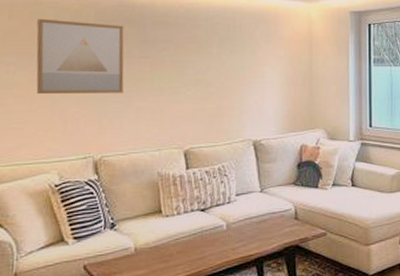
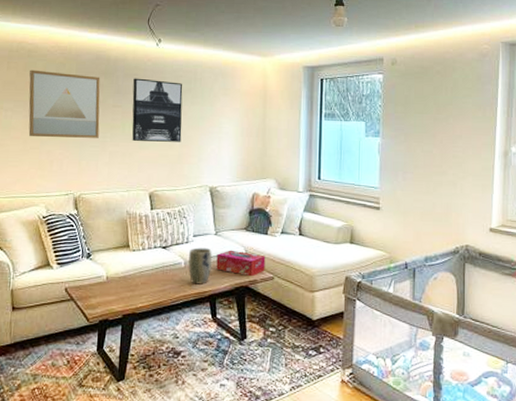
wall art: none [162,26,221,94] -> present [132,78,183,142]
plant pot: none [231,207,257,248] -> present [188,247,212,285]
tissue box: none [263,207,317,235] -> present [216,250,266,277]

